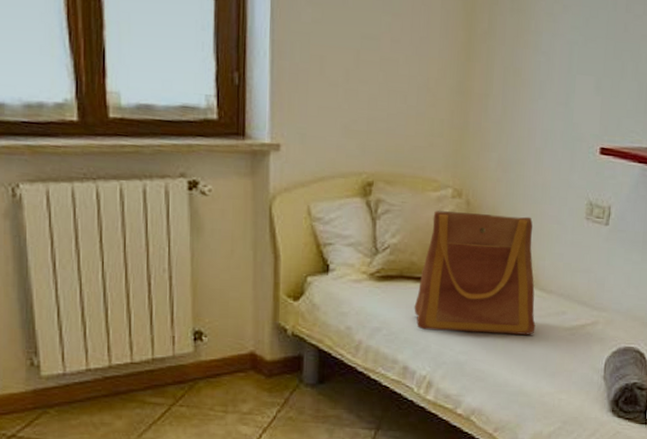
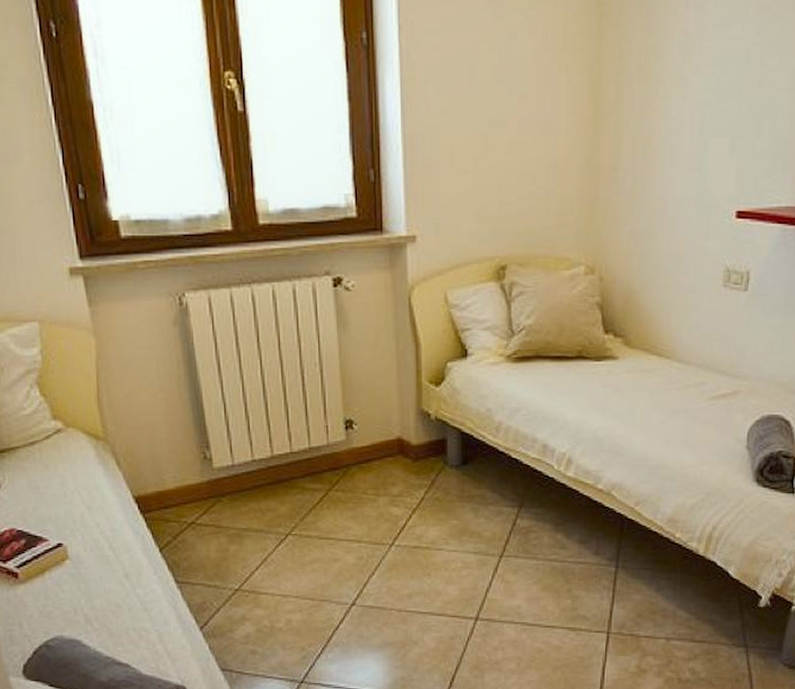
tote bag: present [414,210,536,335] -> none [551,288,674,408]

